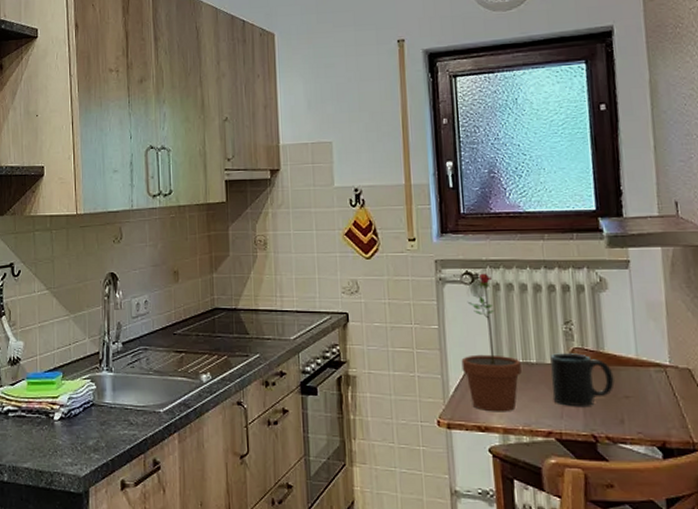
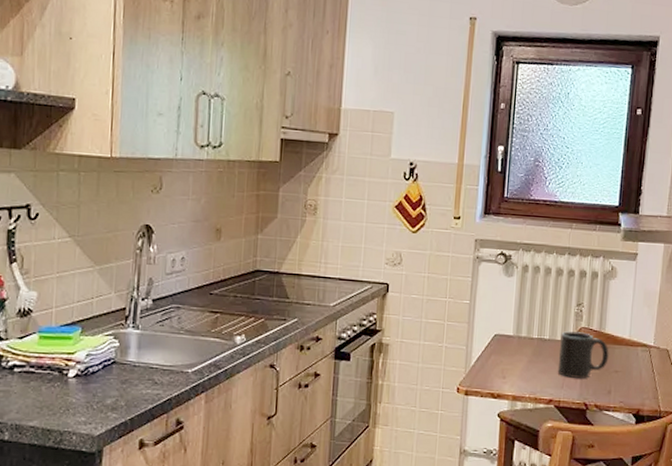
potted flower: present [461,273,522,412] -> none [485,254,536,382]

